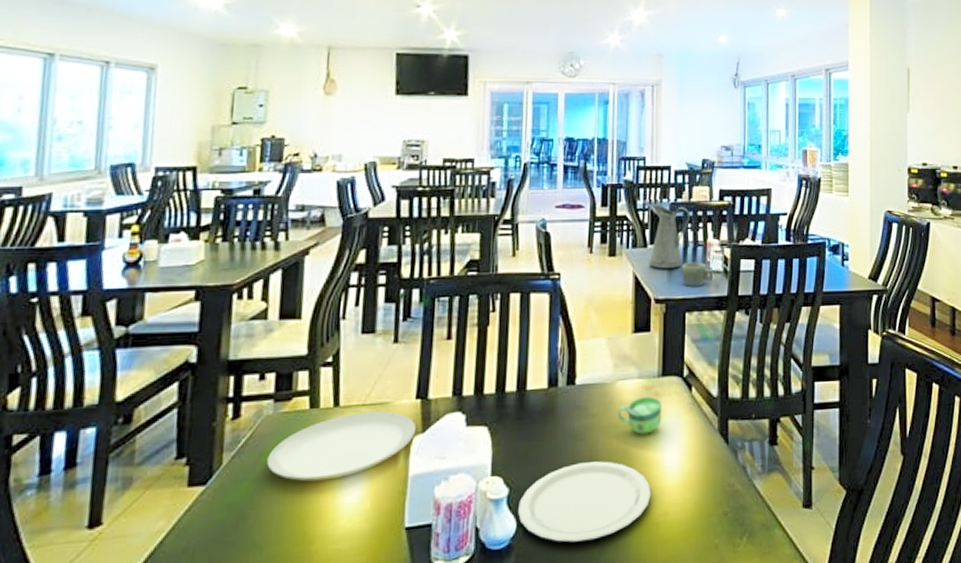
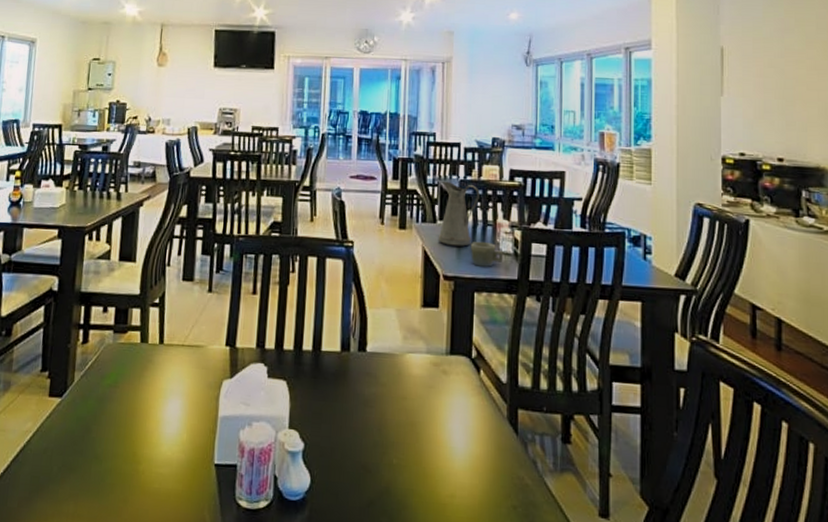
plate: present [267,411,417,482] -> none [107,351,226,410]
plate: present [517,461,651,543] -> none [311,429,439,509]
cup: present [616,397,662,435] -> none [405,373,450,411]

